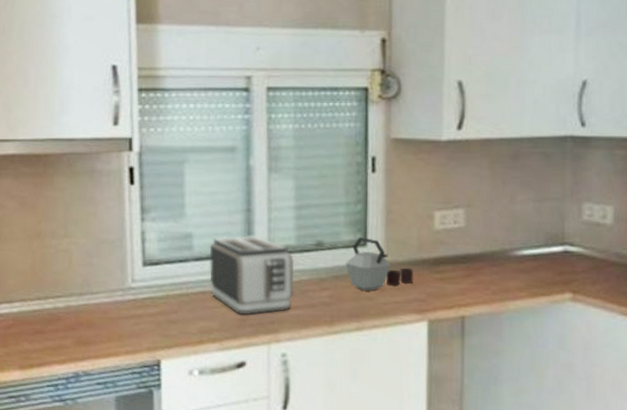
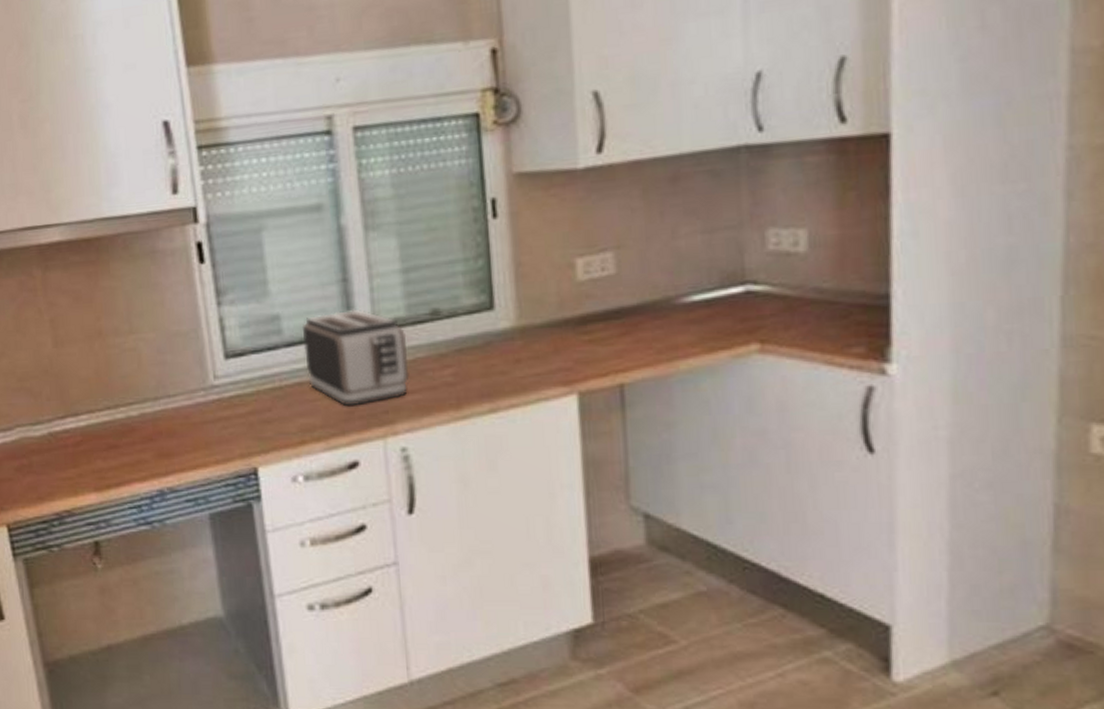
kettle: present [346,237,414,292] -> none [470,299,556,365]

